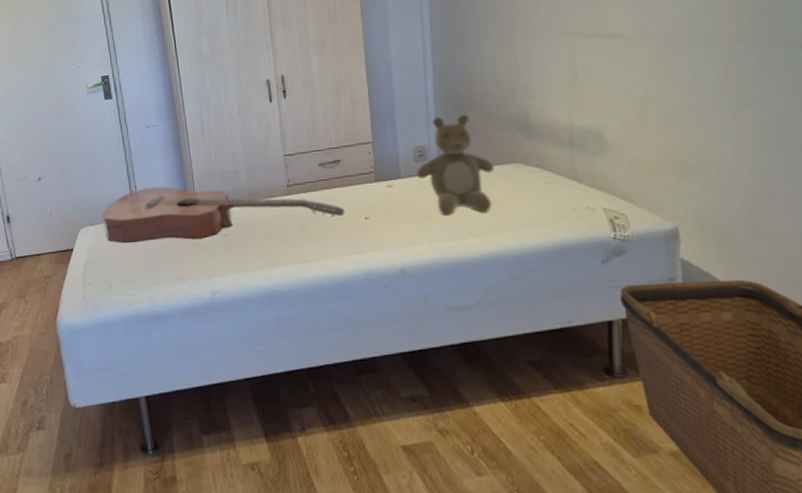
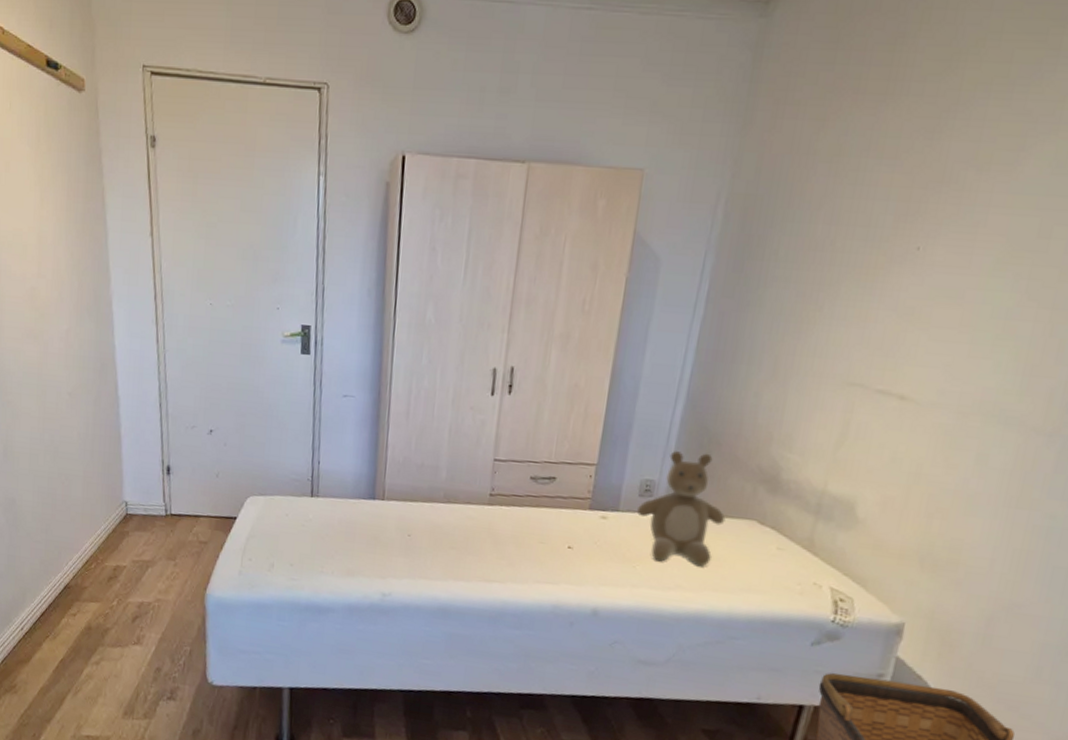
guitar: present [102,187,345,243] -> none [275,465,548,540]

